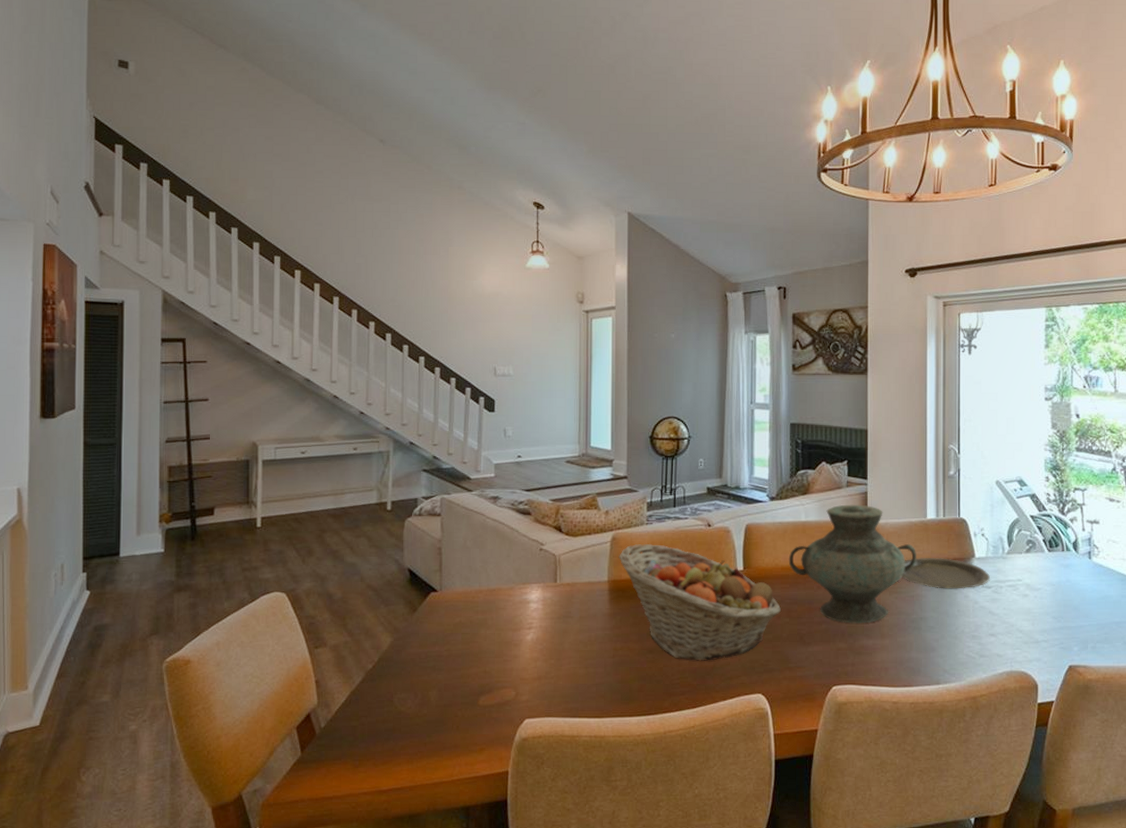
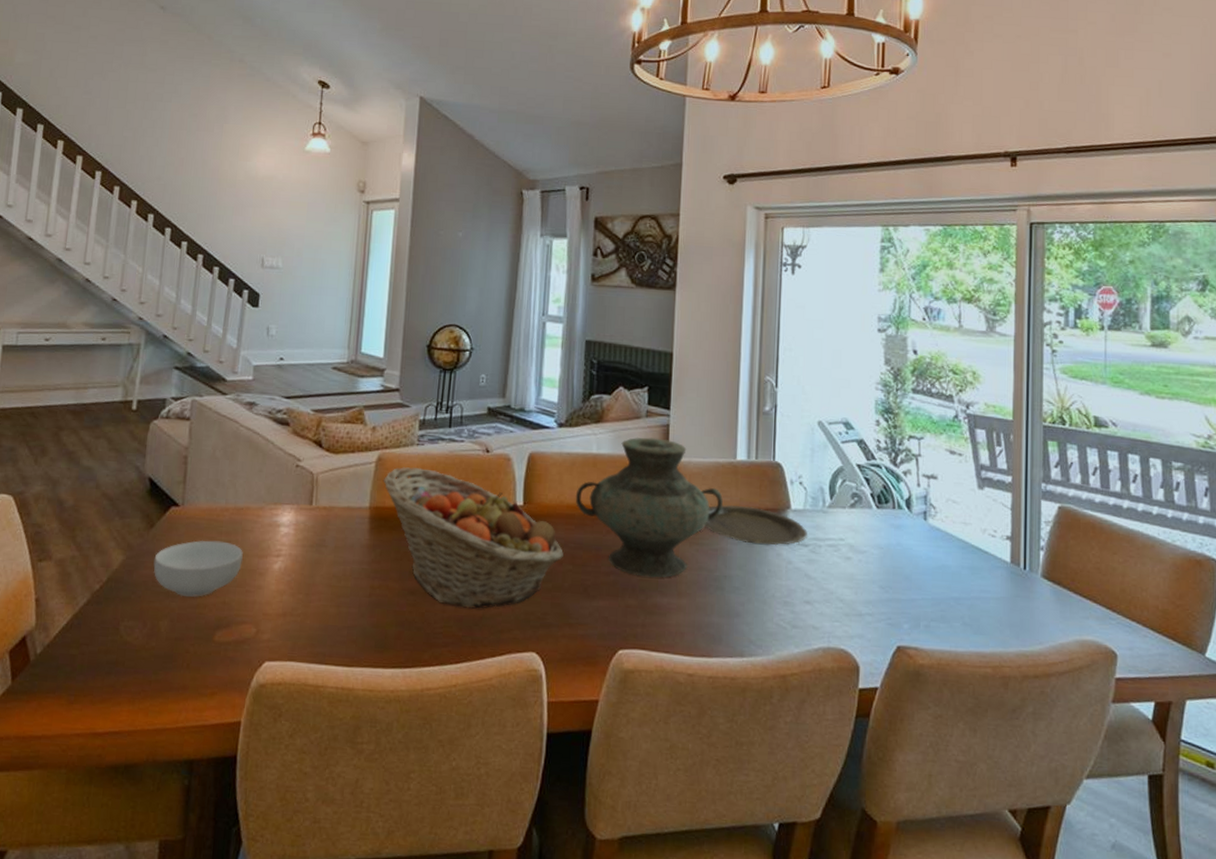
cereal bowl: none [419,619,498,669] -> present [153,540,243,597]

